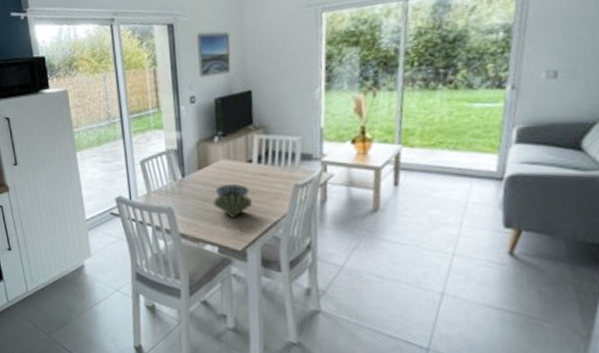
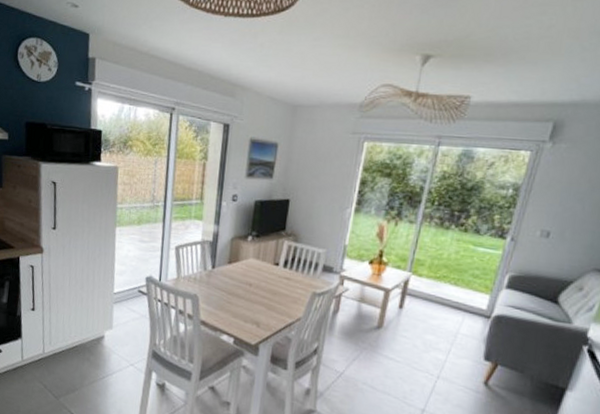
drum: present [213,184,252,219] -> none [236,281,272,315]

